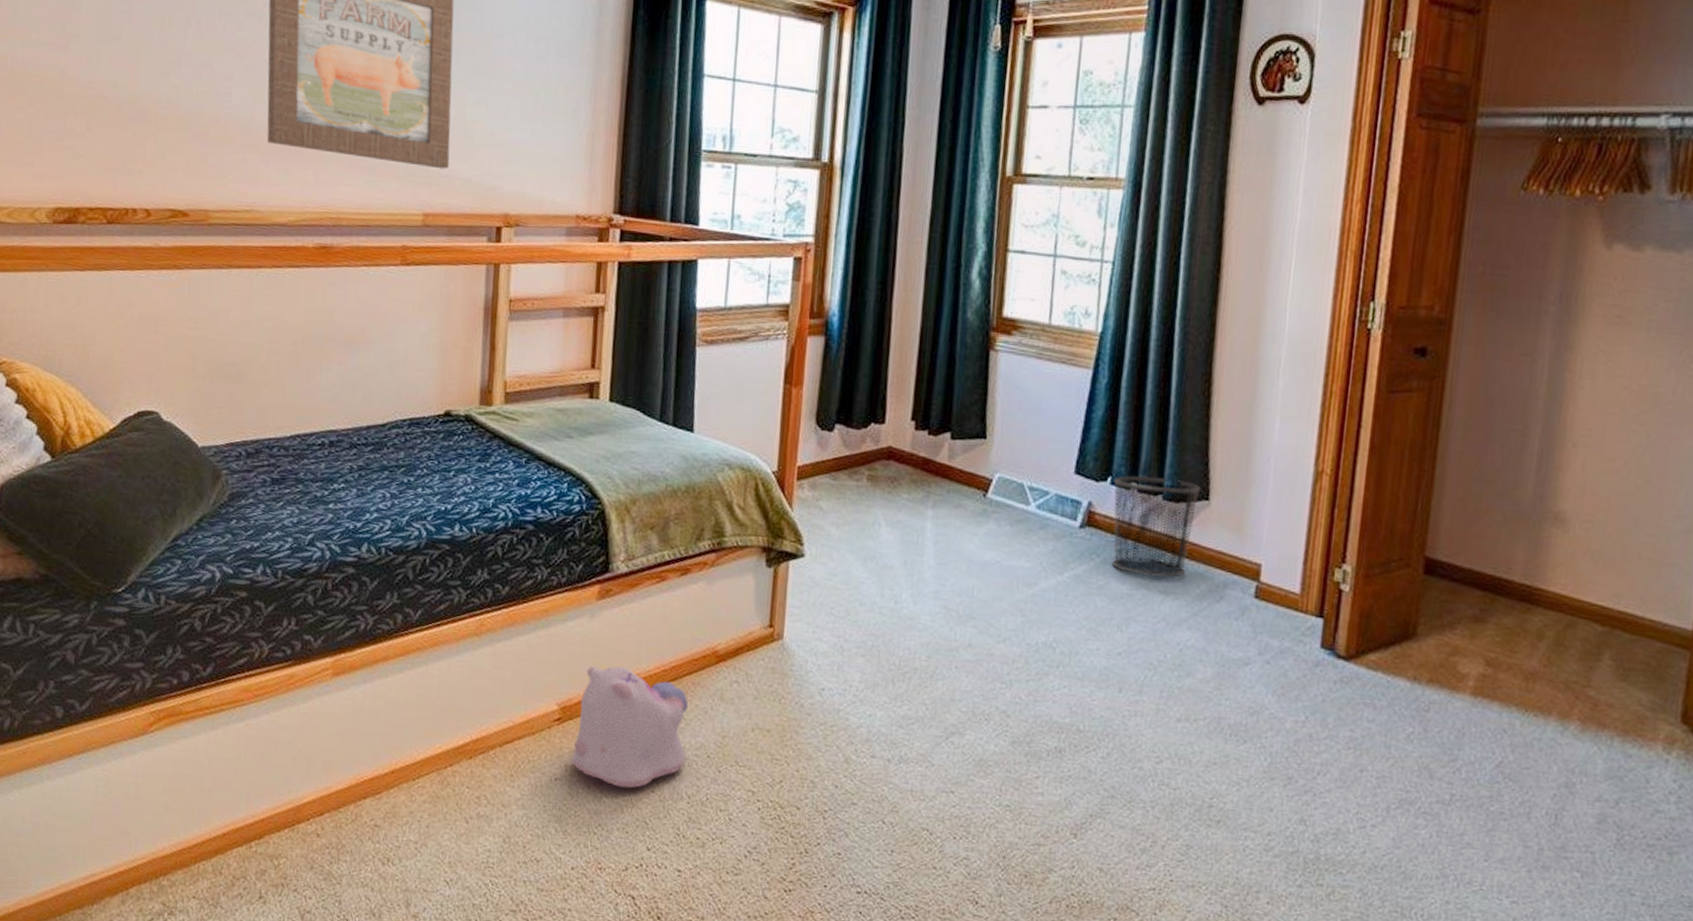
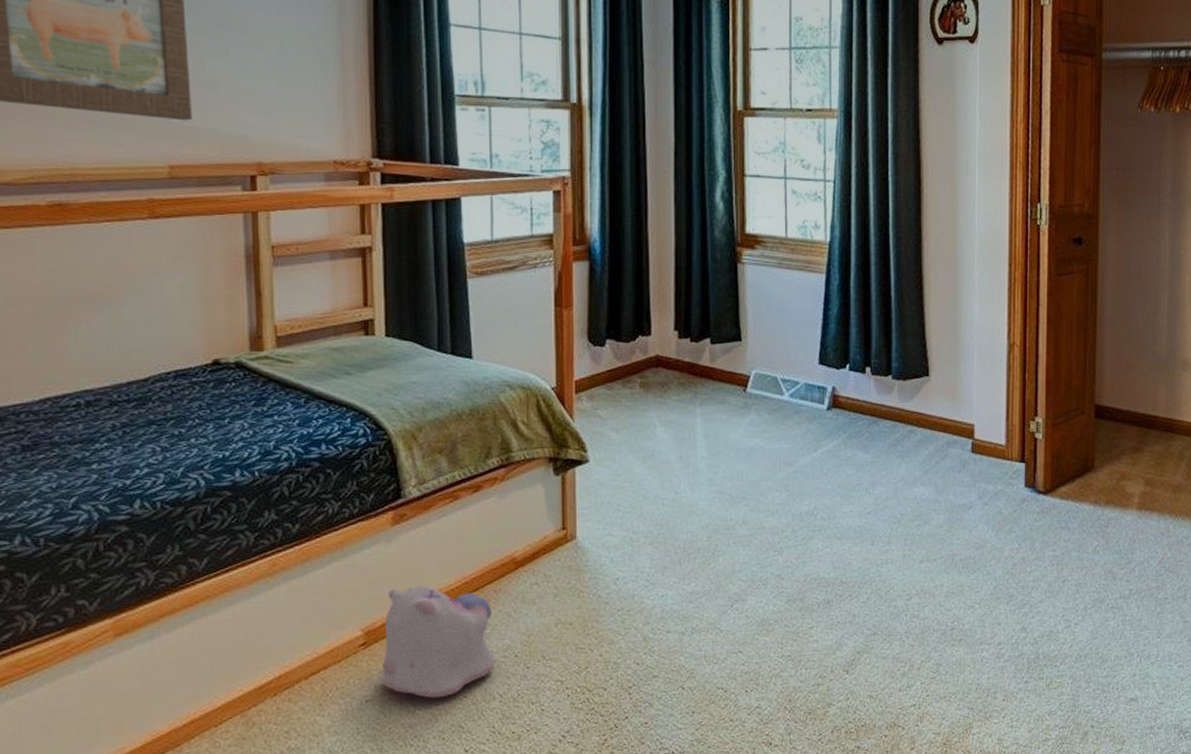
waste bin: present [1112,475,1201,578] -> none [851,360,922,445]

